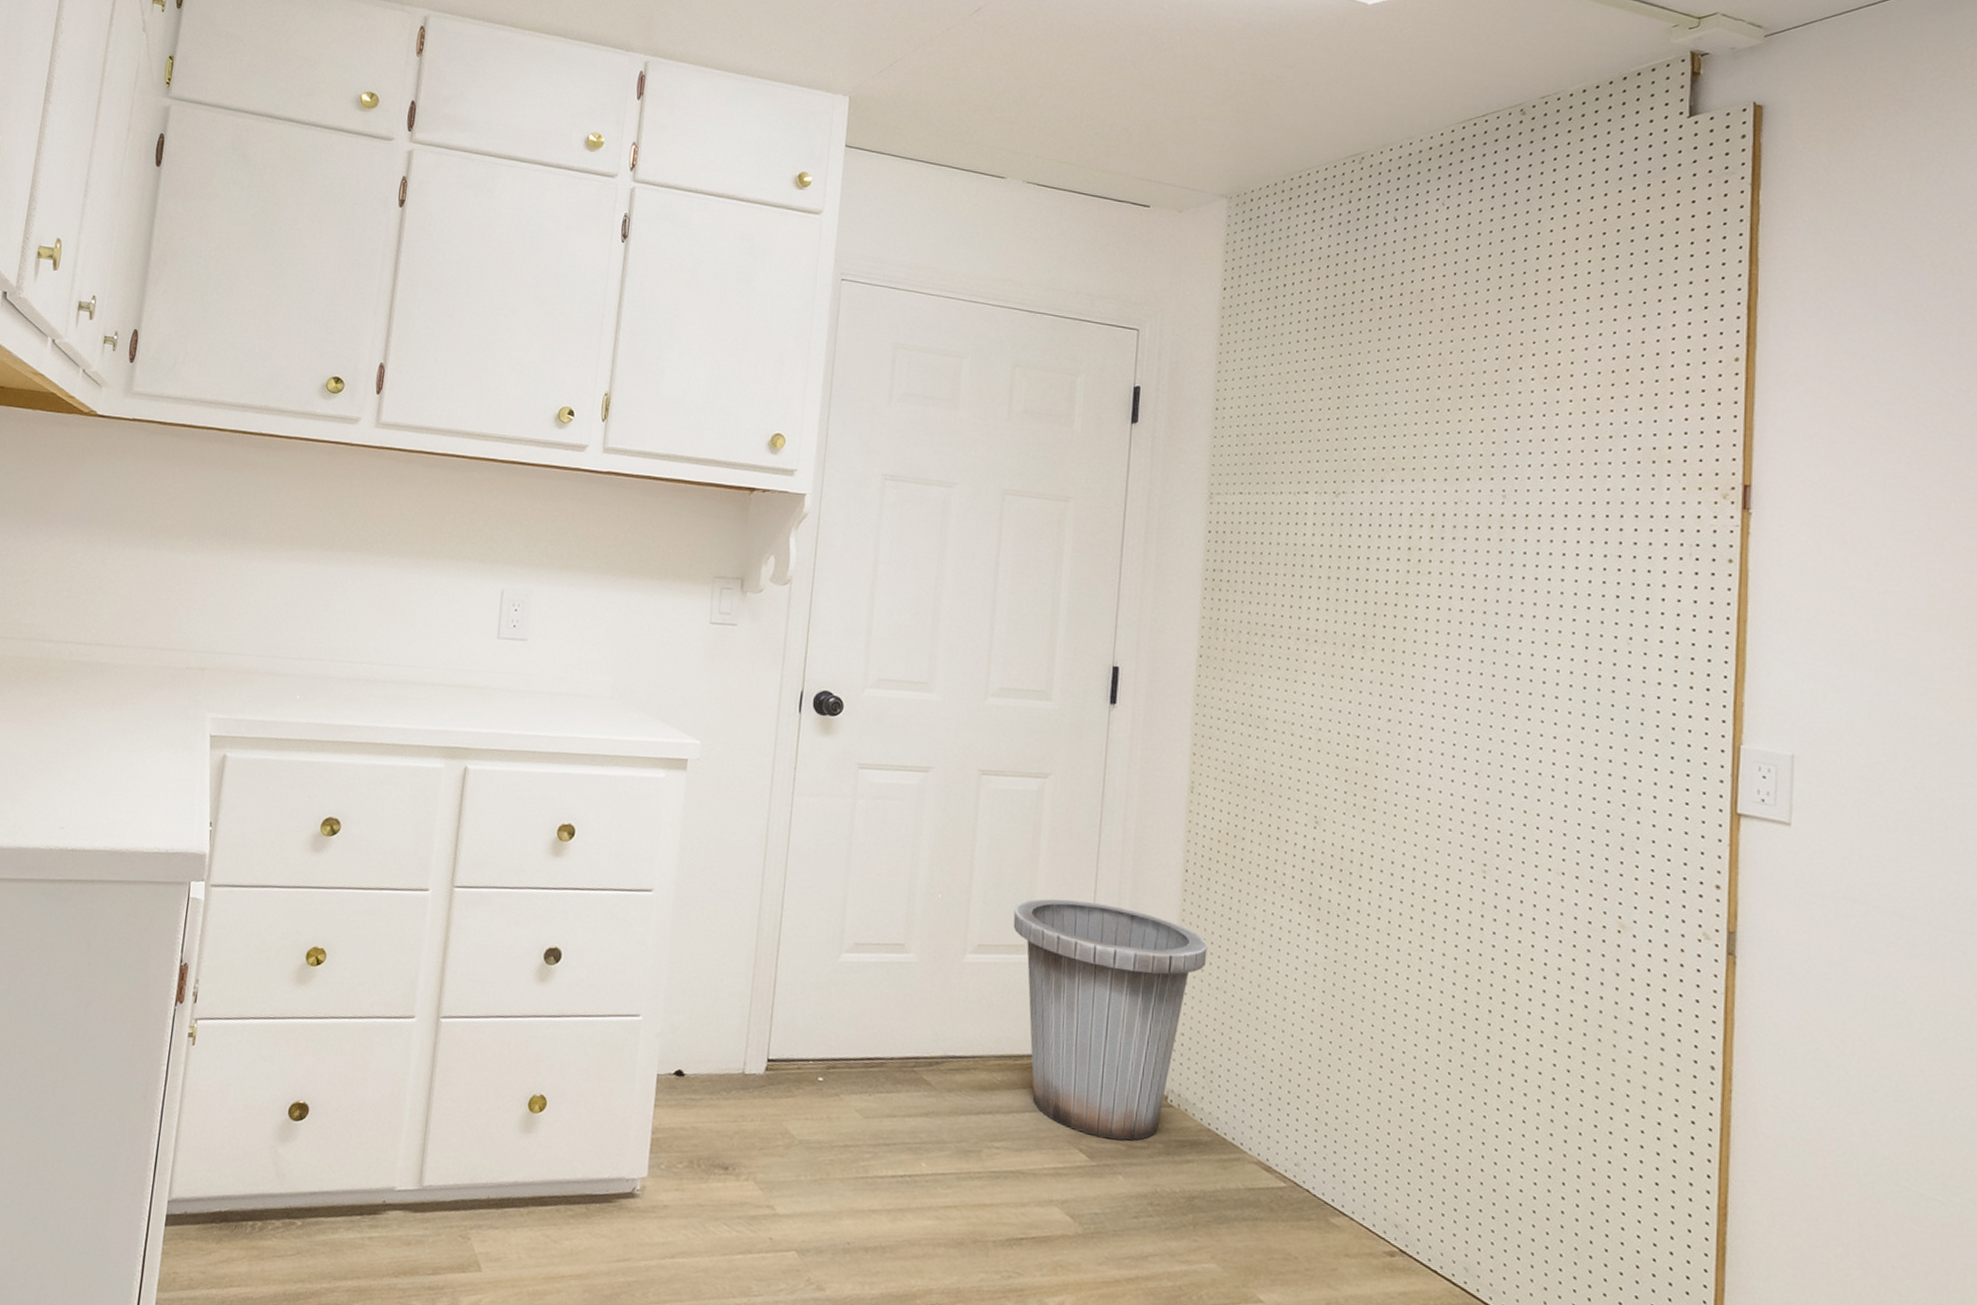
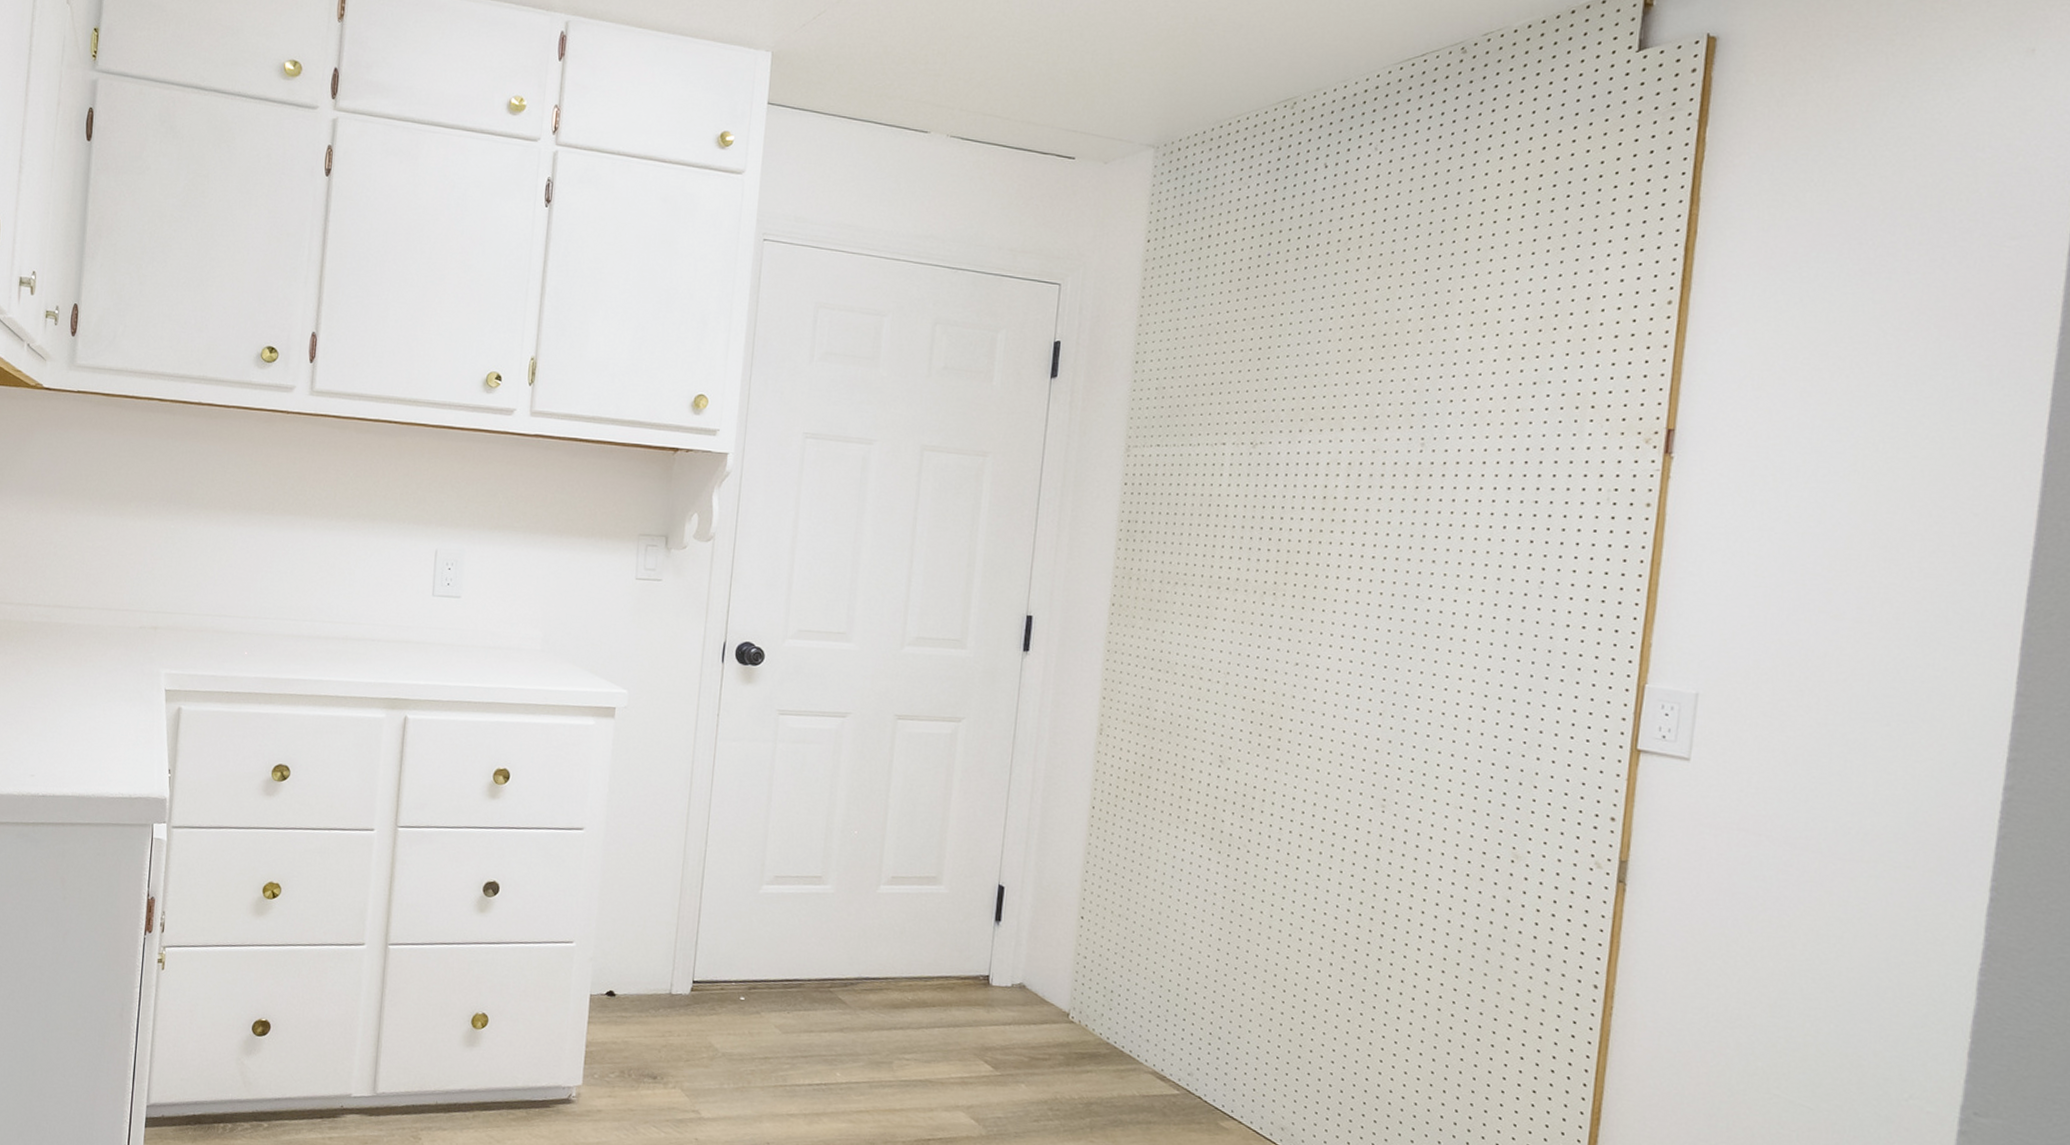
trash can: present [1013,898,1208,1140] -> none [925,834,1112,1053]

